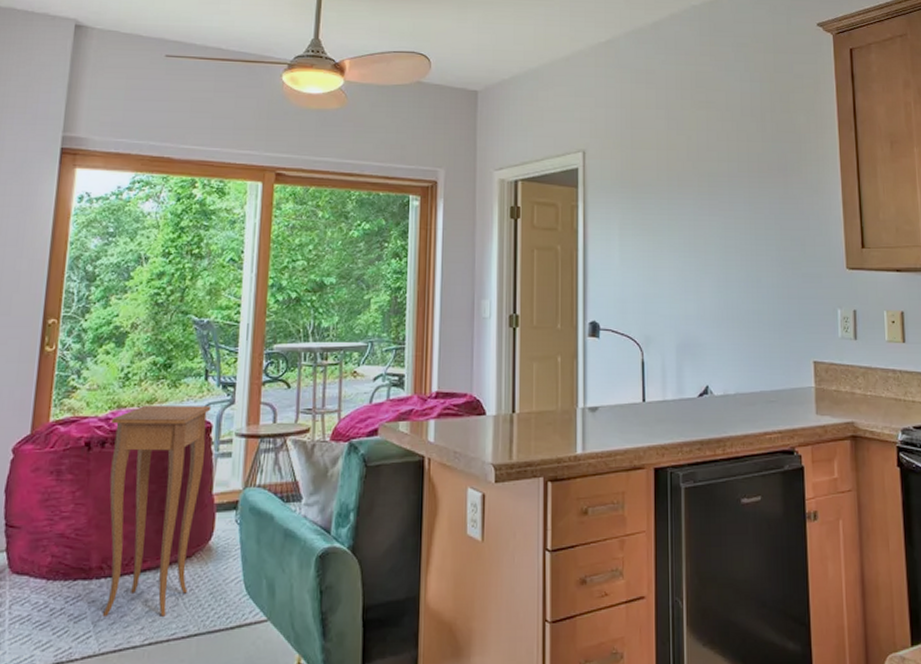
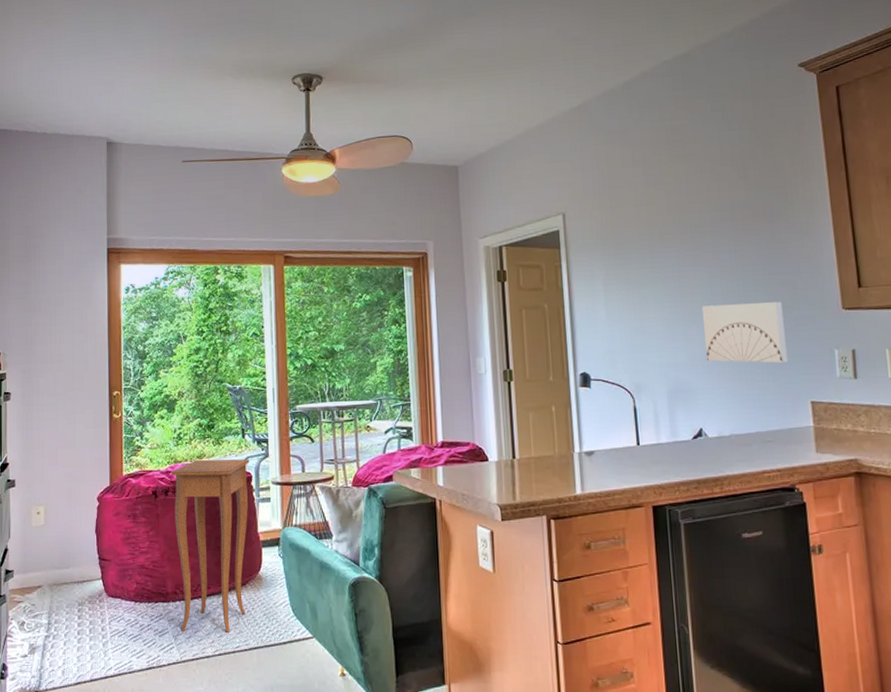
wall art: none [715,257,795,321] -> present [701,301,789,364]

